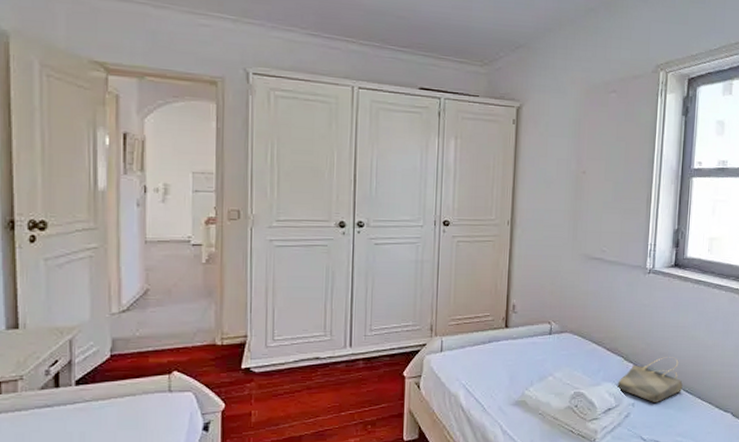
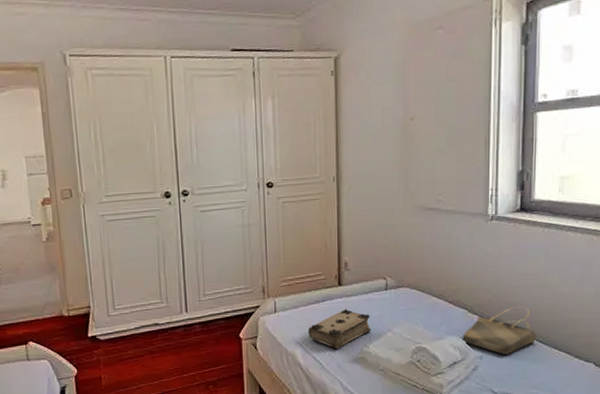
book: none [472,350,534,393] -> present [307,308,372,351]

